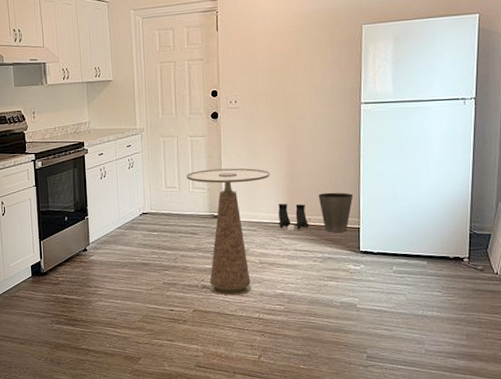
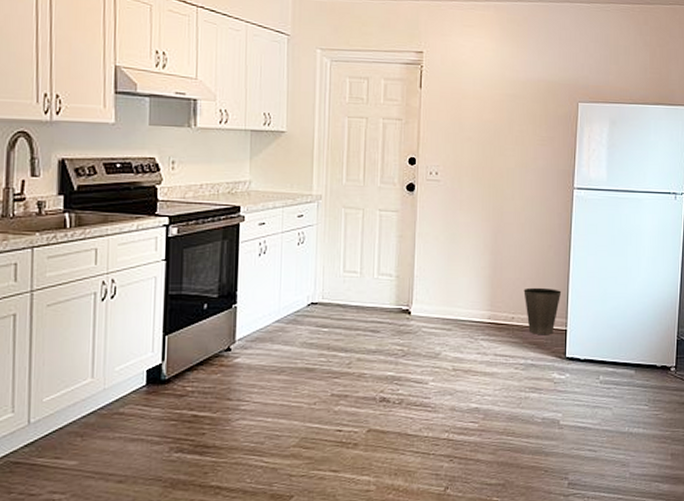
side table: present [186,168,270,296] -> none [370,252,471,411]
boots: present [278,203,309,232] -> none [478,297,512,332]

